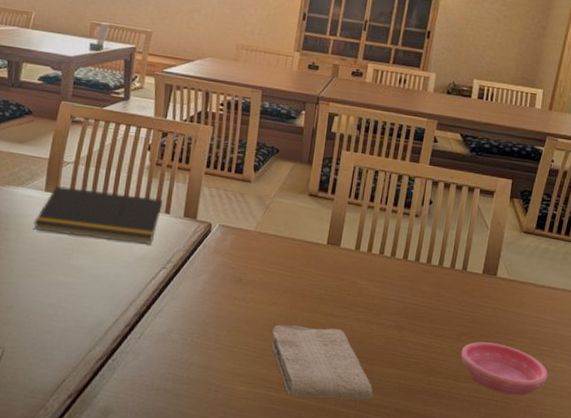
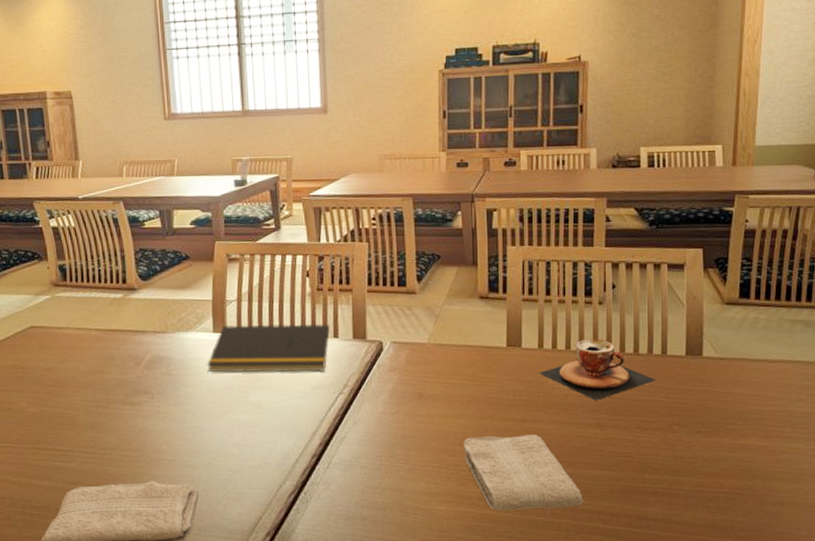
teacup: none [351,247,454,305] -> present [538,338,656,401]
saucer: present [460,342,549,396] -> none [675,429,783,486]

